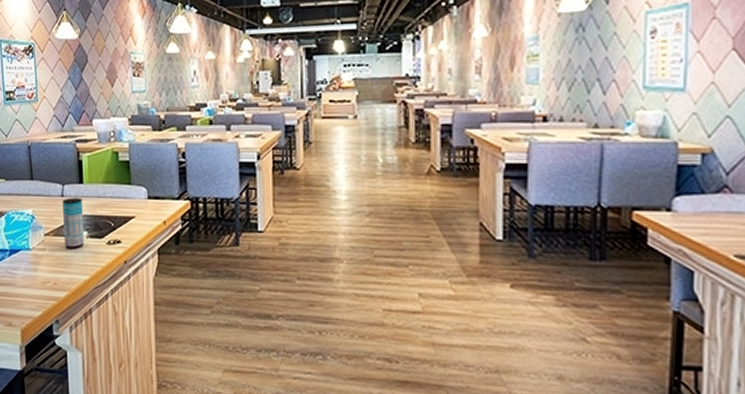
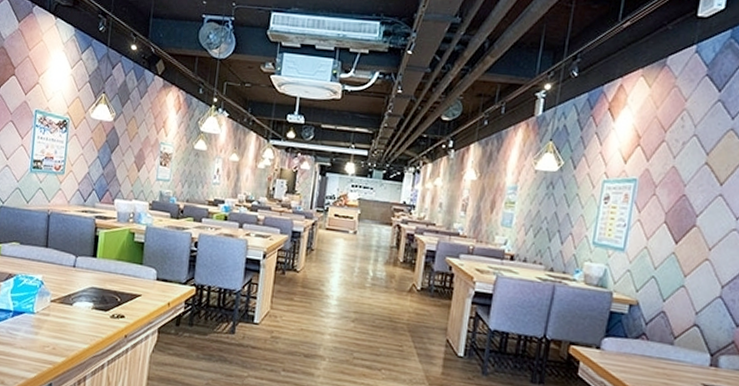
beverage can: present [63,198,85,248] -> none [69,269,93,318]

